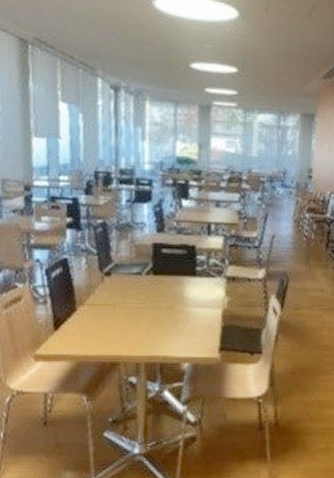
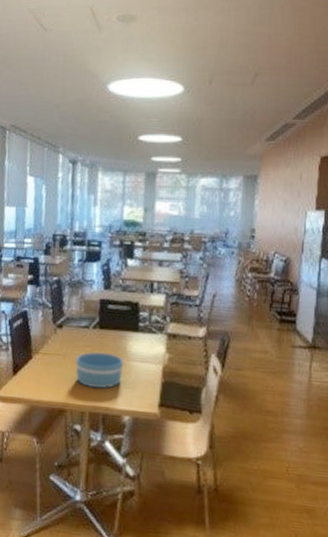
bowl: none [128,299,182,337] -> present [75,352,124,388]

